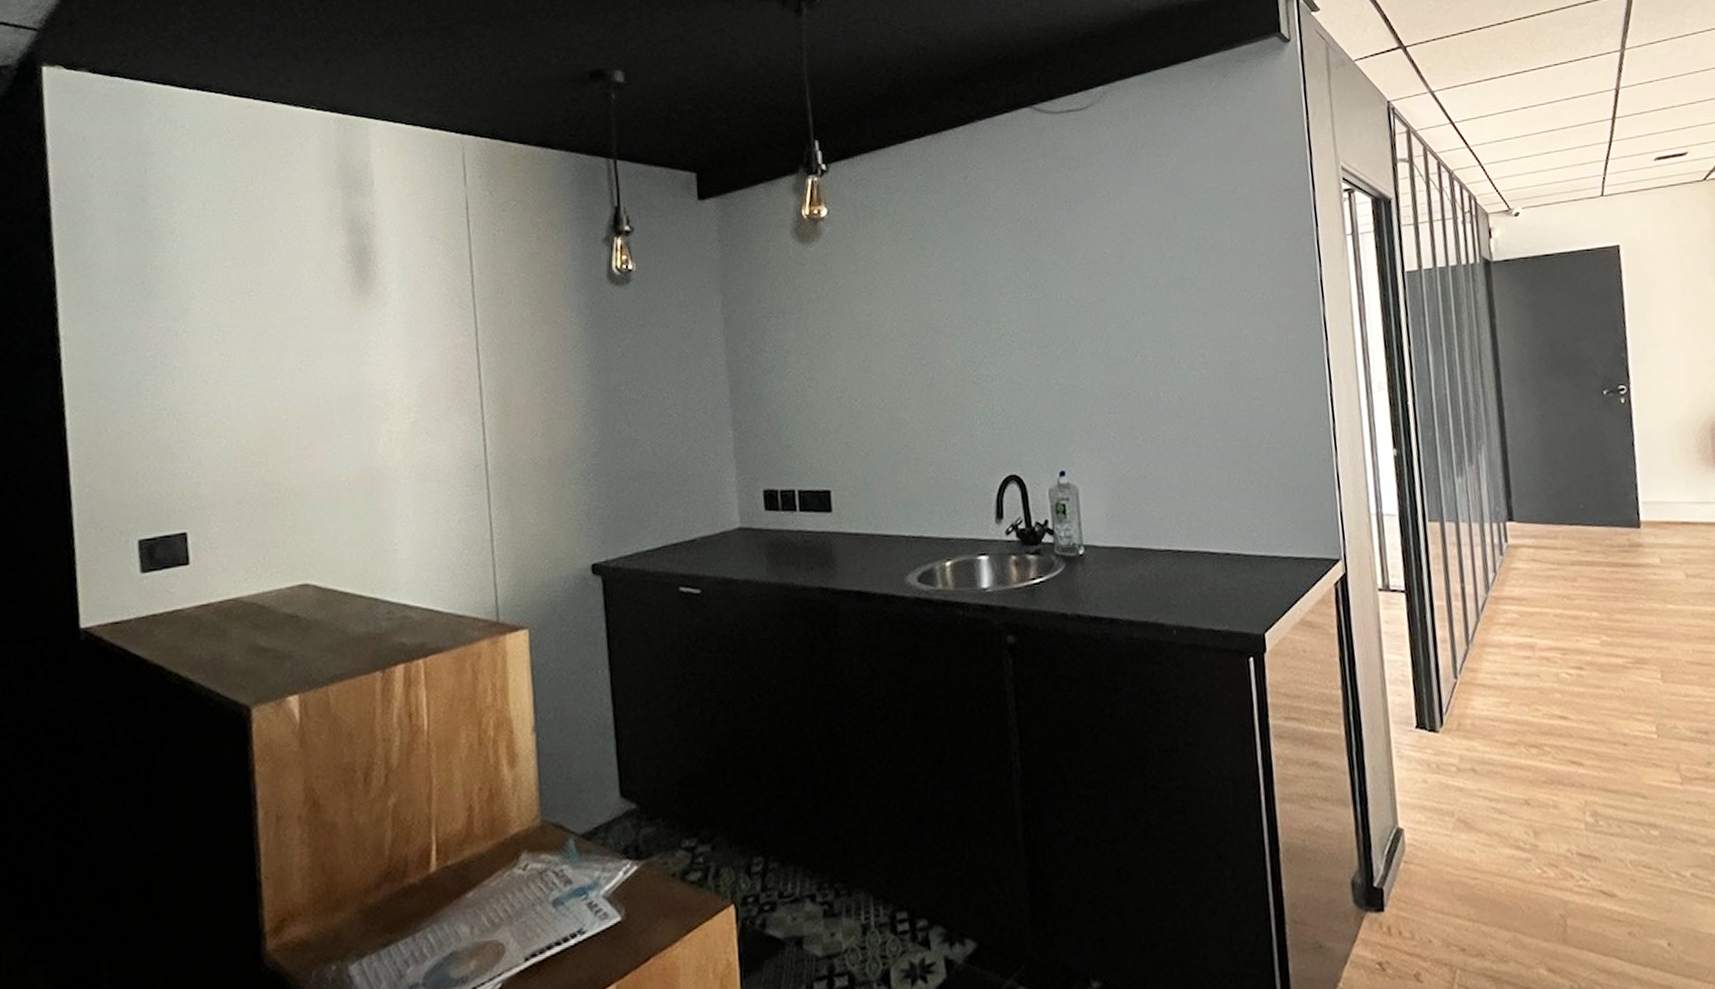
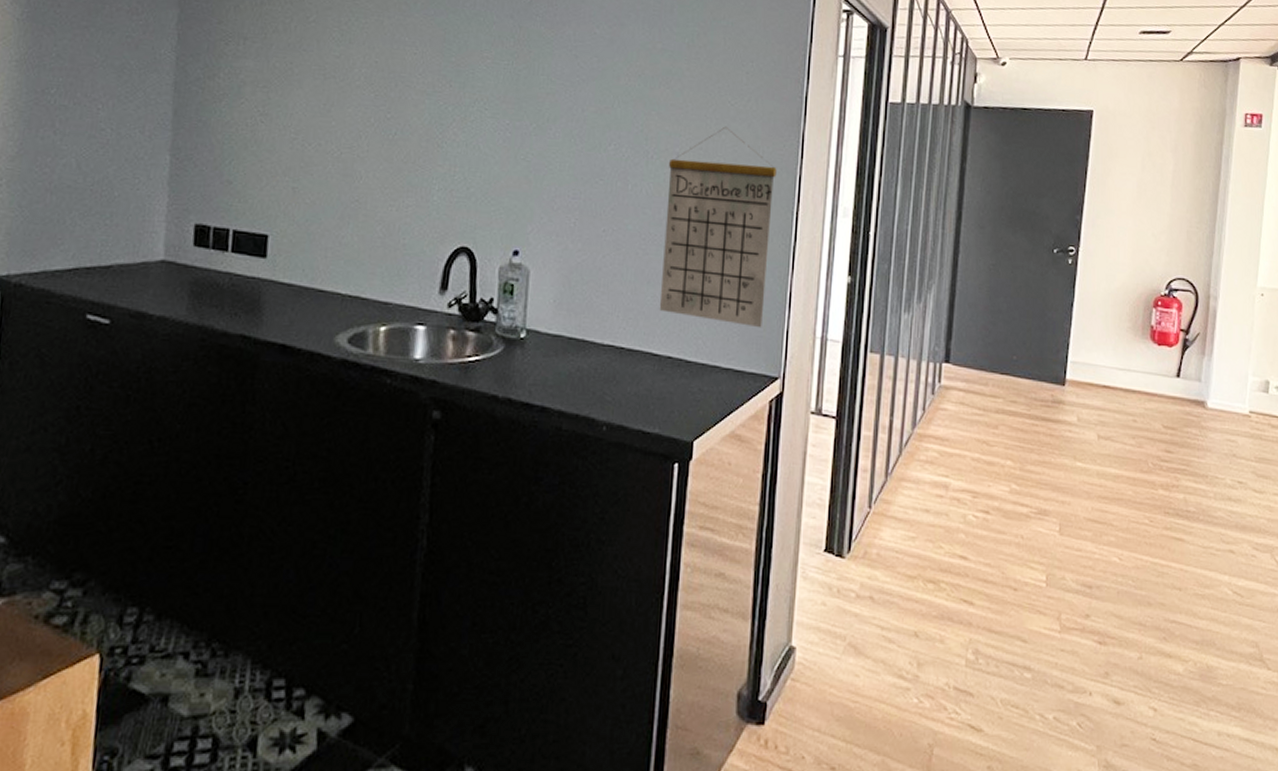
calendar: none [1196,321,1315,513] -> present [659,126,777,328]

